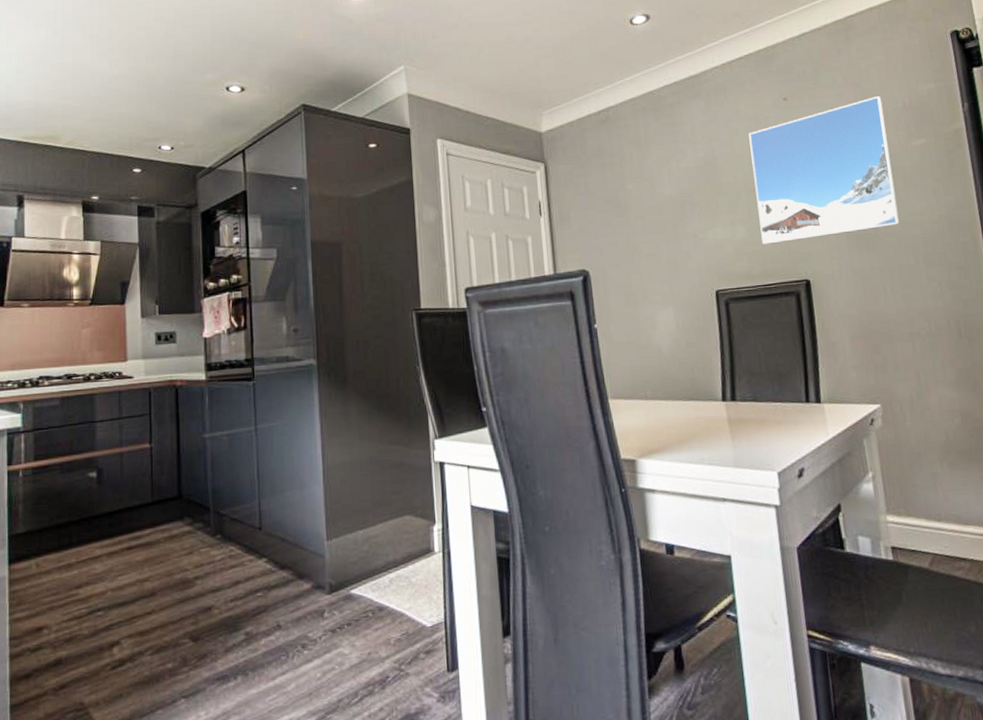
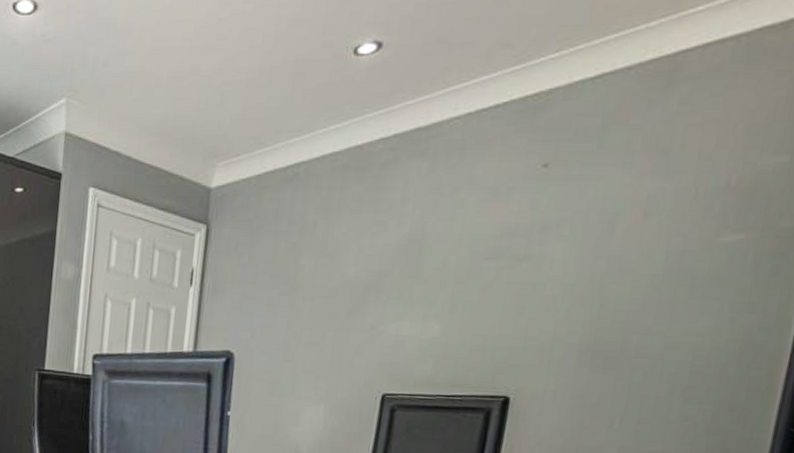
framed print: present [748,96,900,244] -> none [458,170,695,349]

